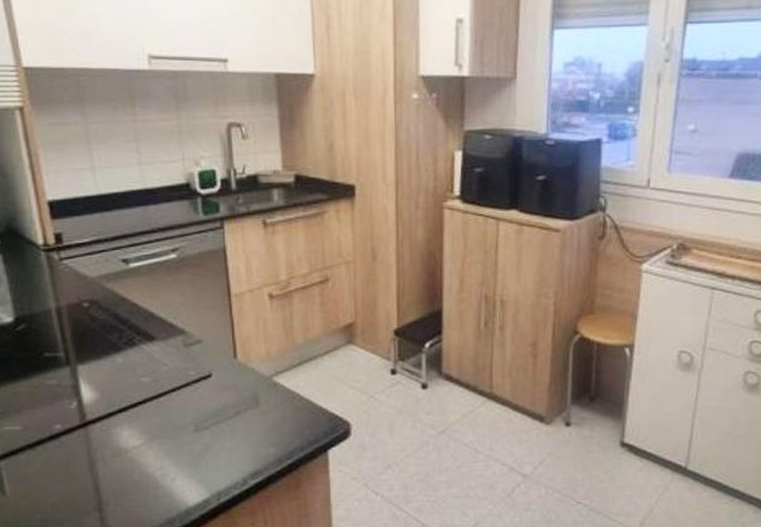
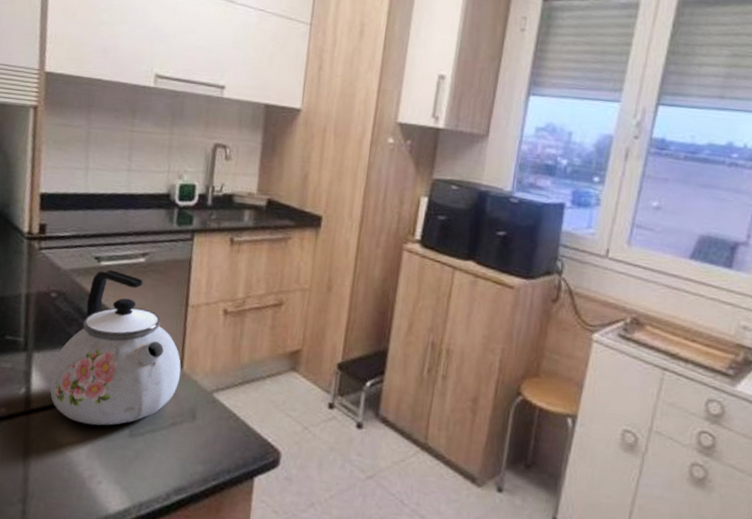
kettle: none [100,270,236,427] -> present [49,269,181,426]

